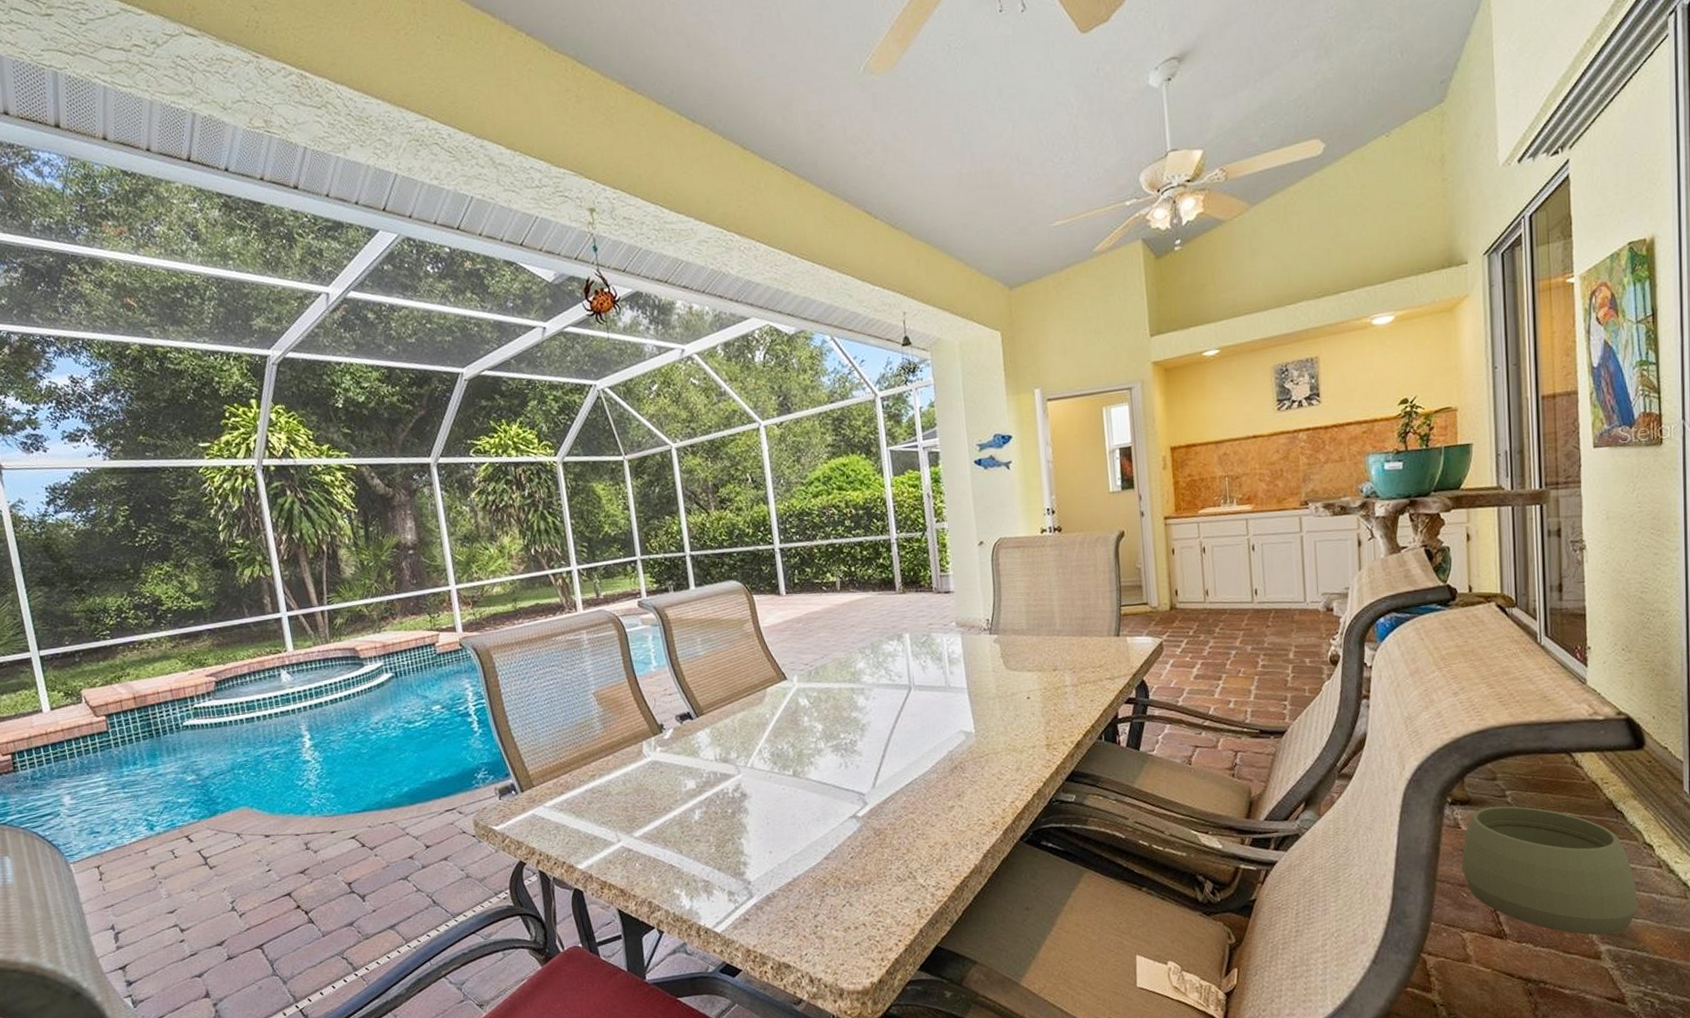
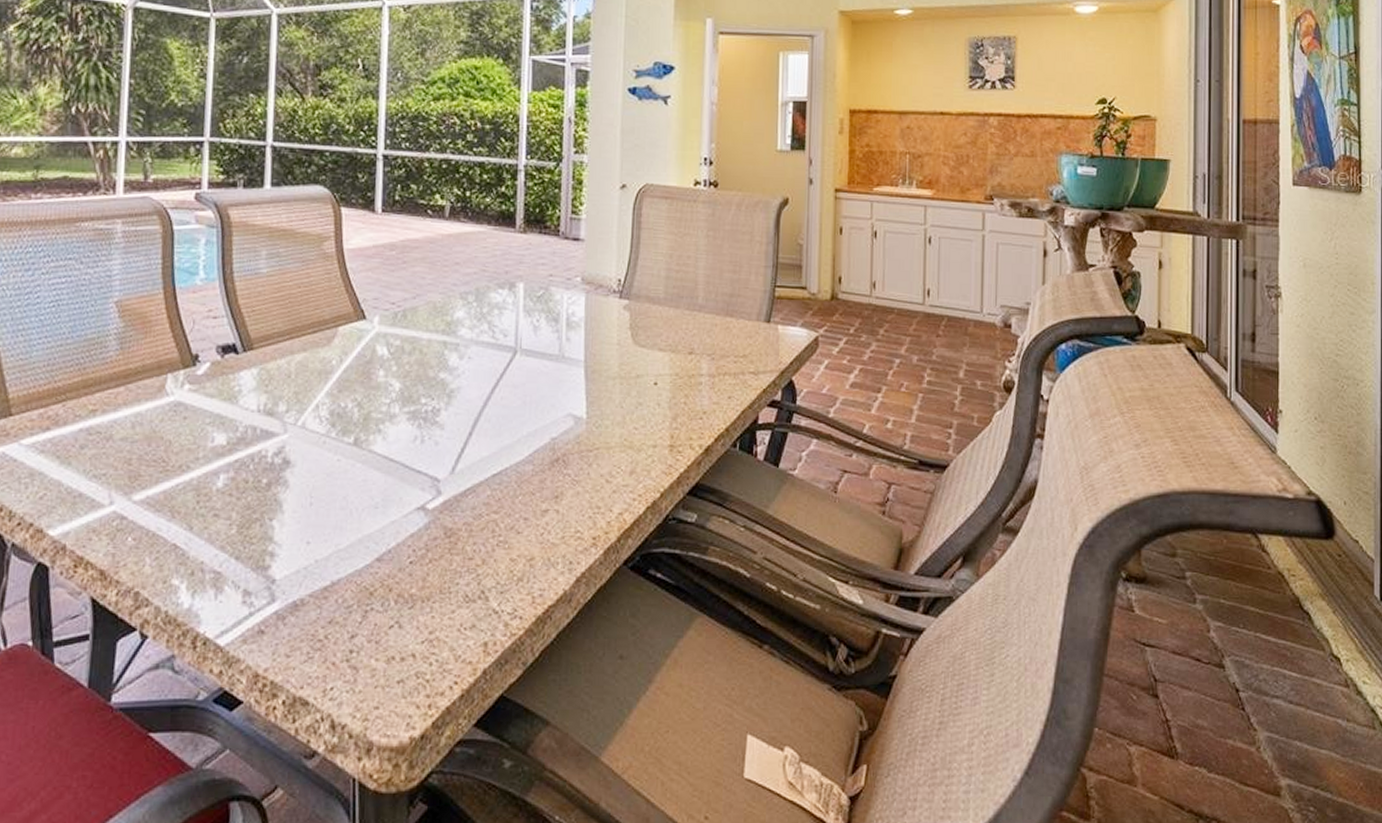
planter pot: present [1461,806,1639,935] -> none [1133,589,1323,765]

